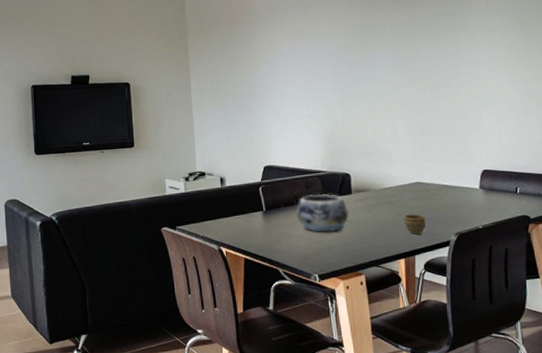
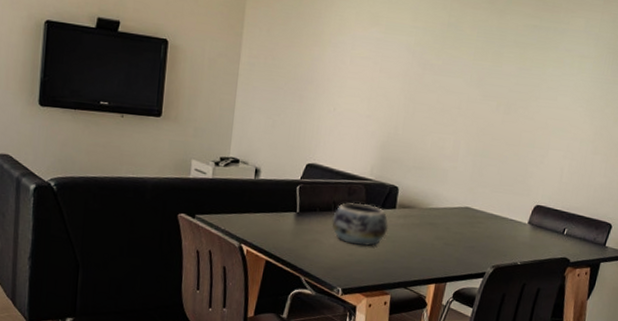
cup: present [403,214,426,235] -> none [443,239,467,262]

